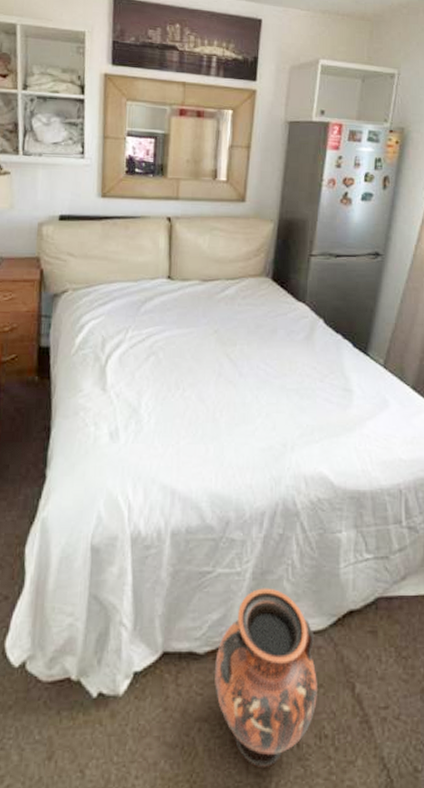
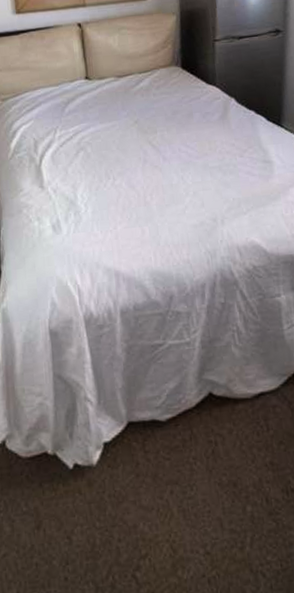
vase: present [215,588,317,767] -> none [177,354,279,524]

